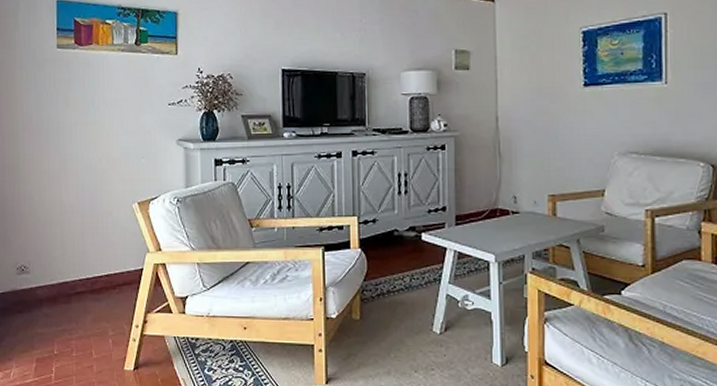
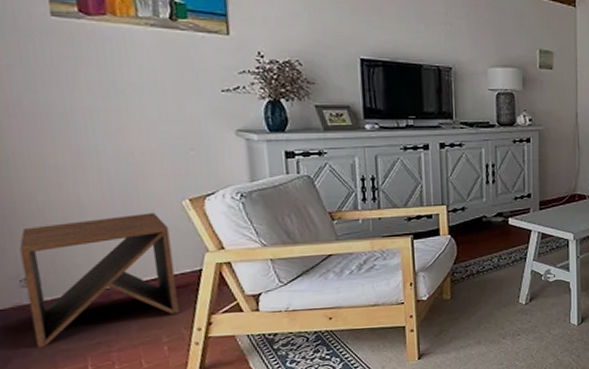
side table: none [19,214,123,329] -> present [19,212,179,348]

